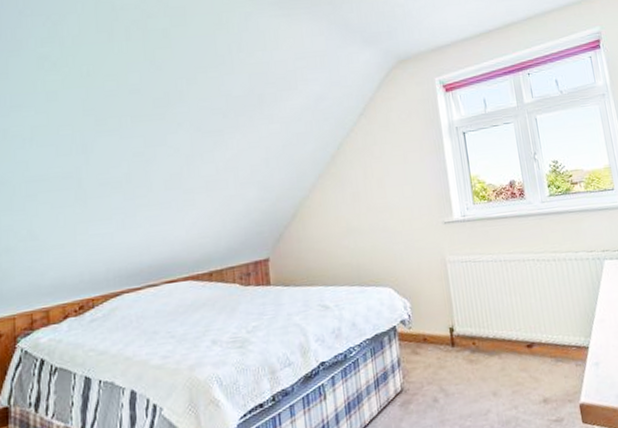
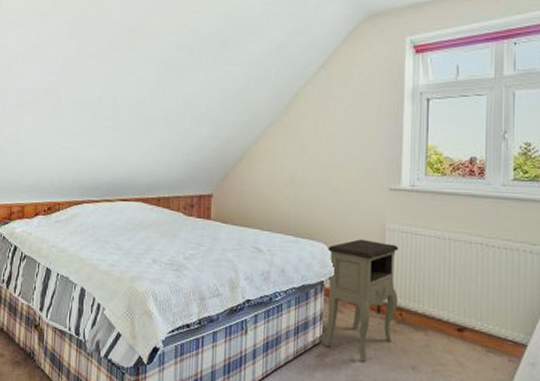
nightstand: none [394,275,471,400] -> present [323,239,399,362]

